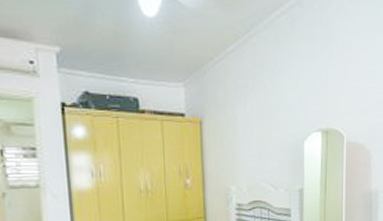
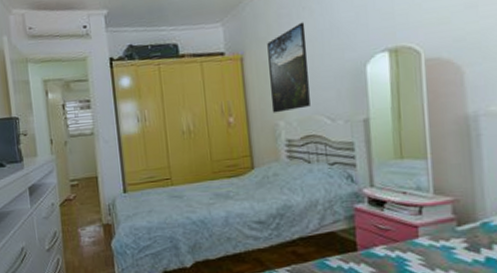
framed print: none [225,95,259,178] -> present [267,22,310,113]

